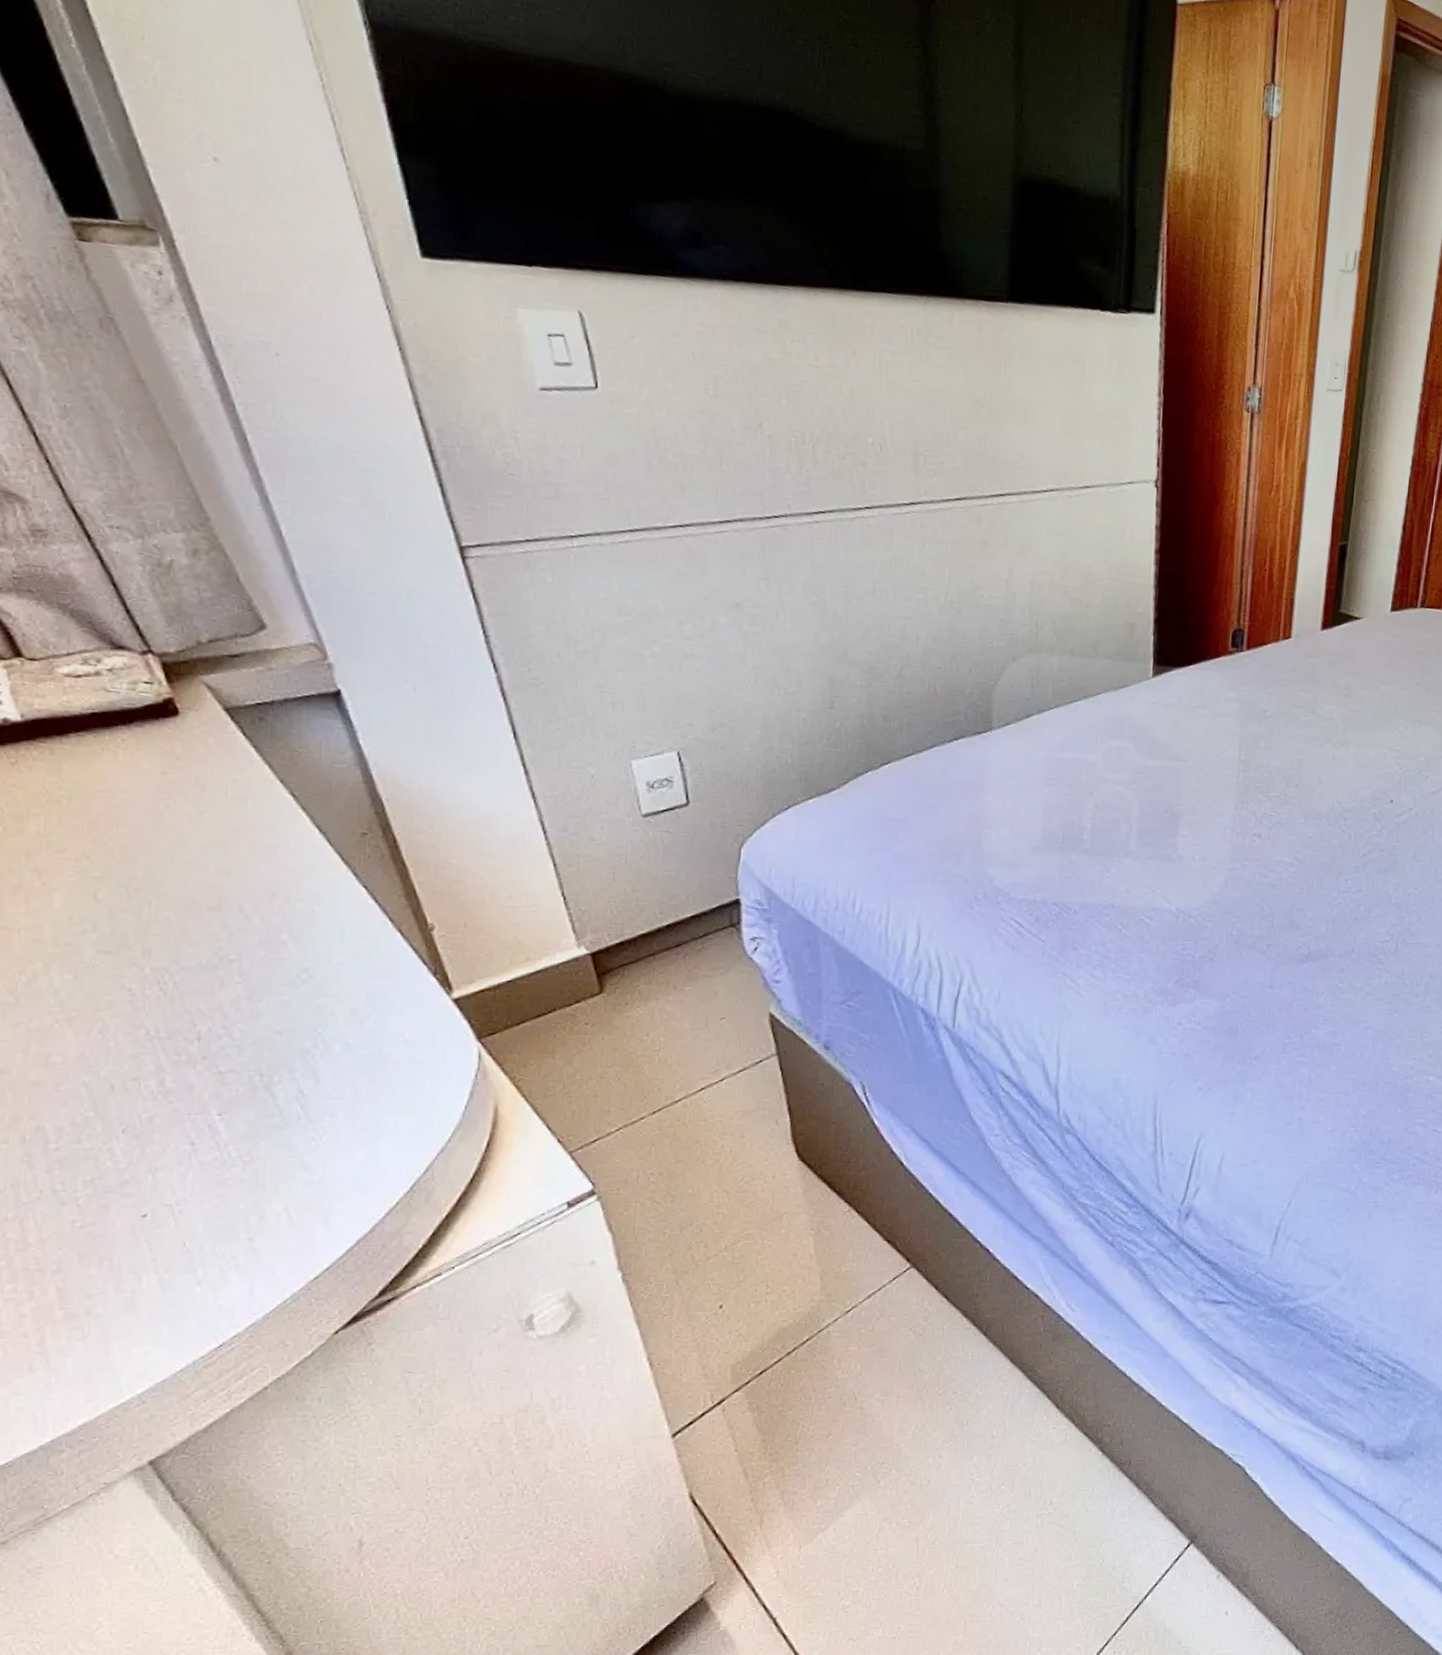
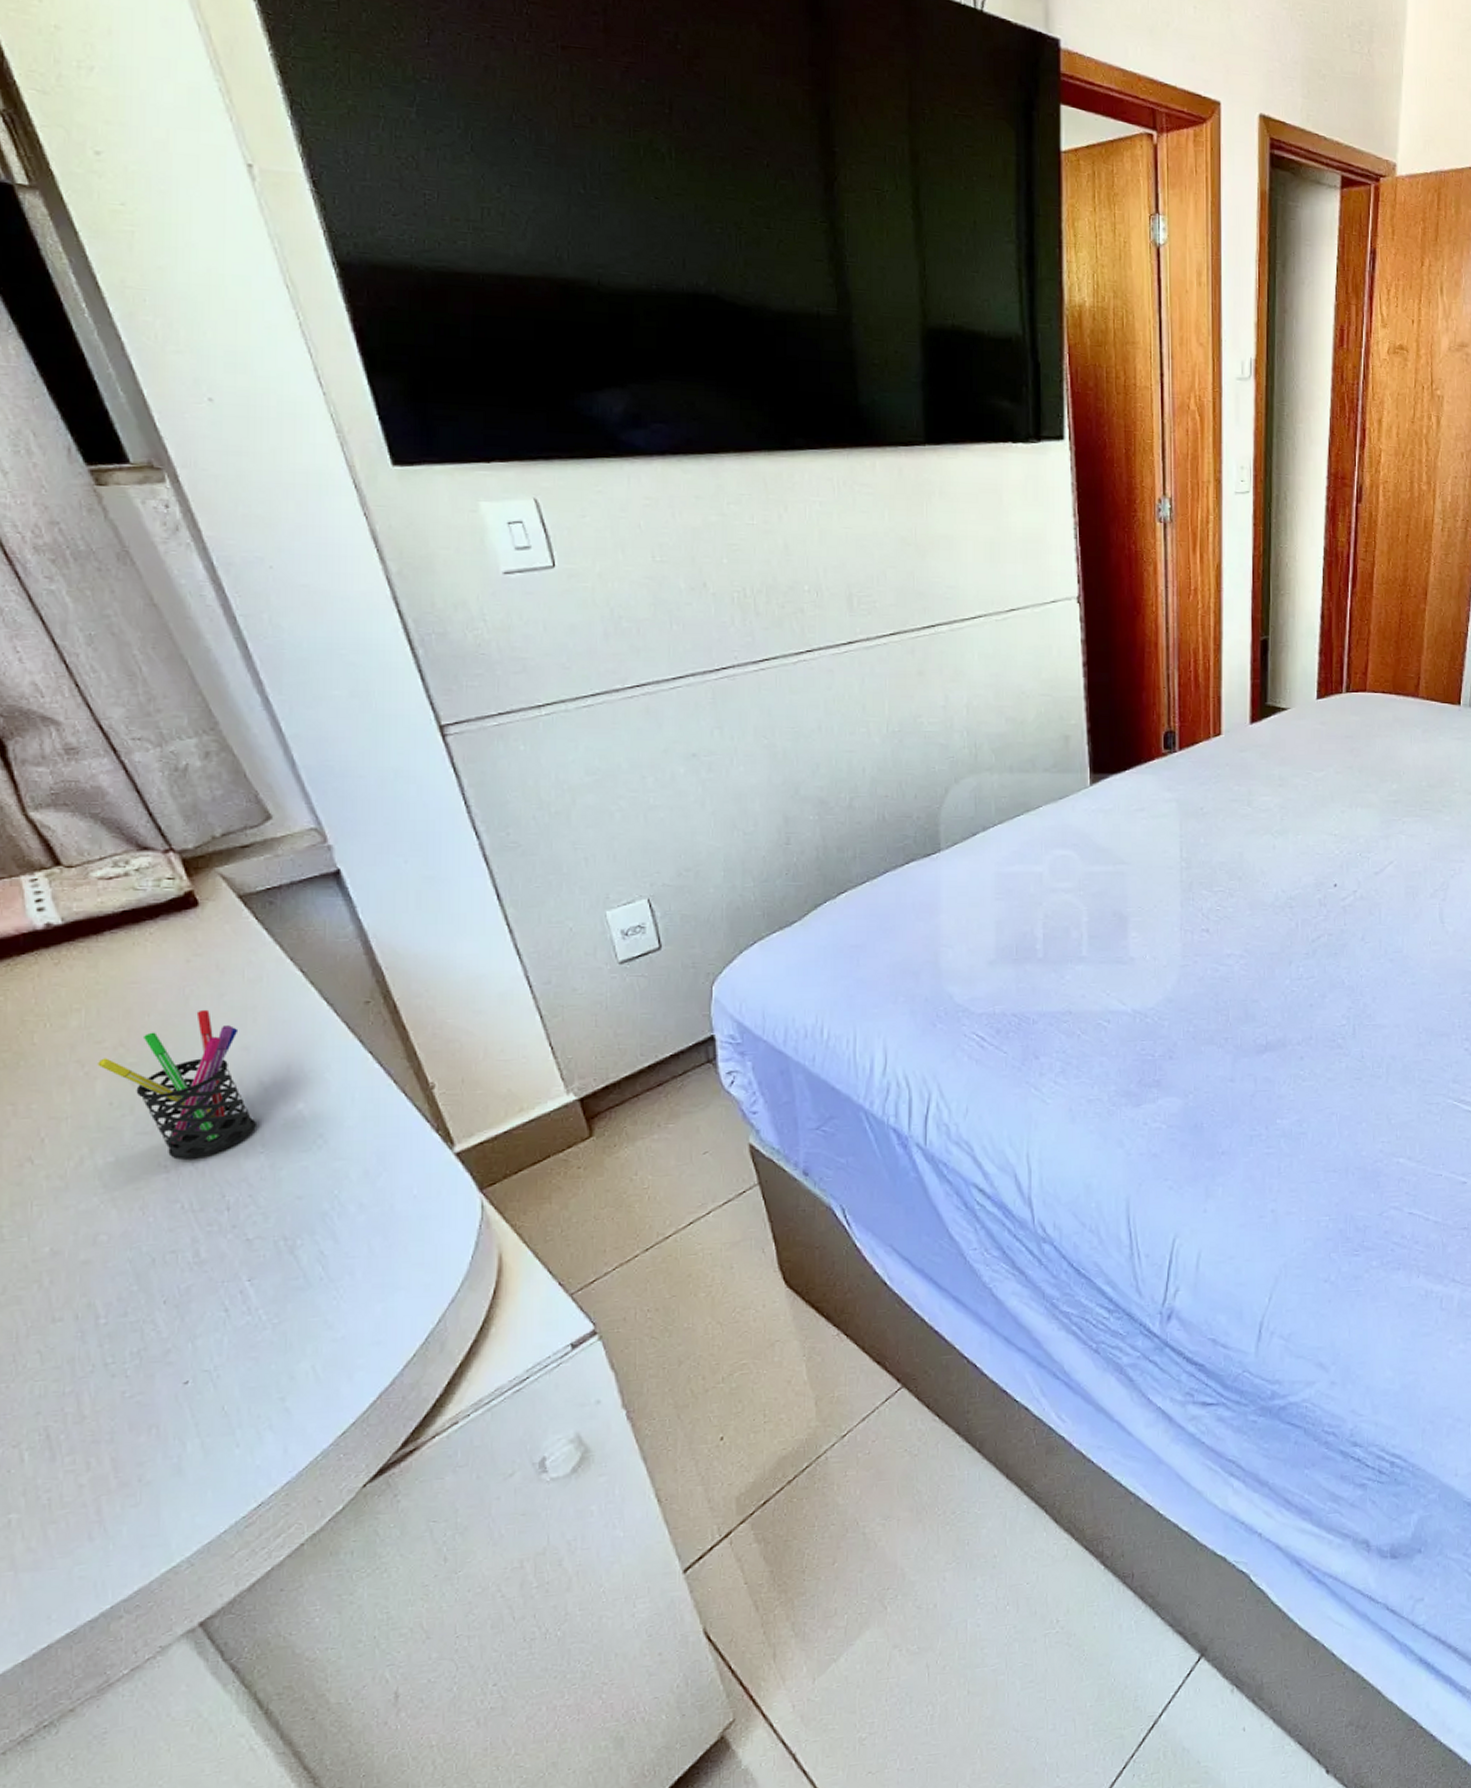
pen holder: none [57,826,234,984] -> present [98,1009,256,1160]

